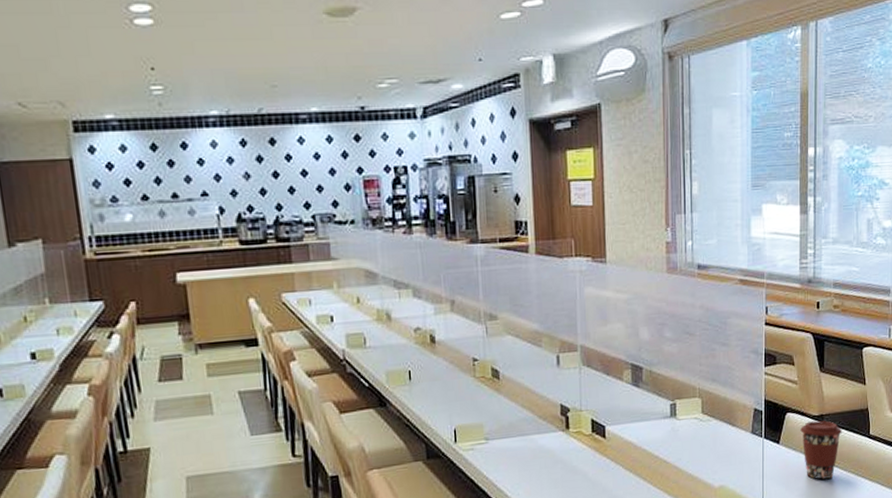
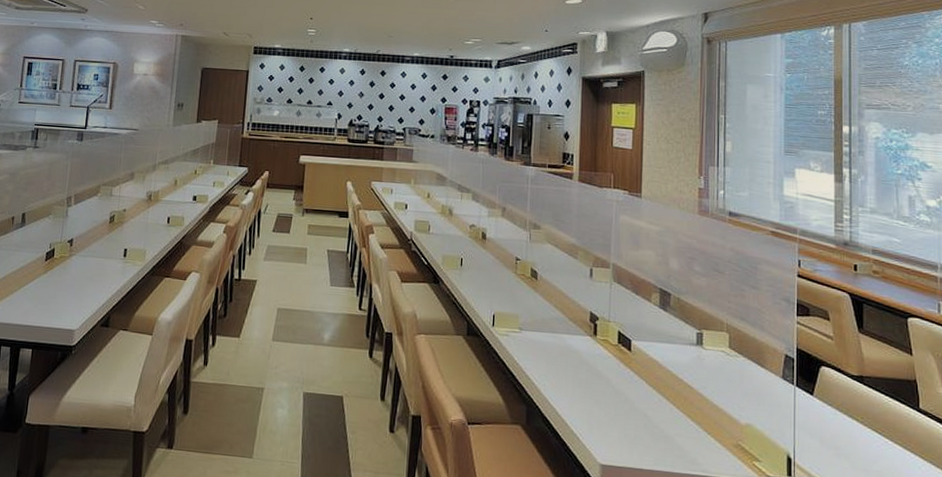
coffee cup: present [800,420,842,480] -> none [837,380,886,445]

